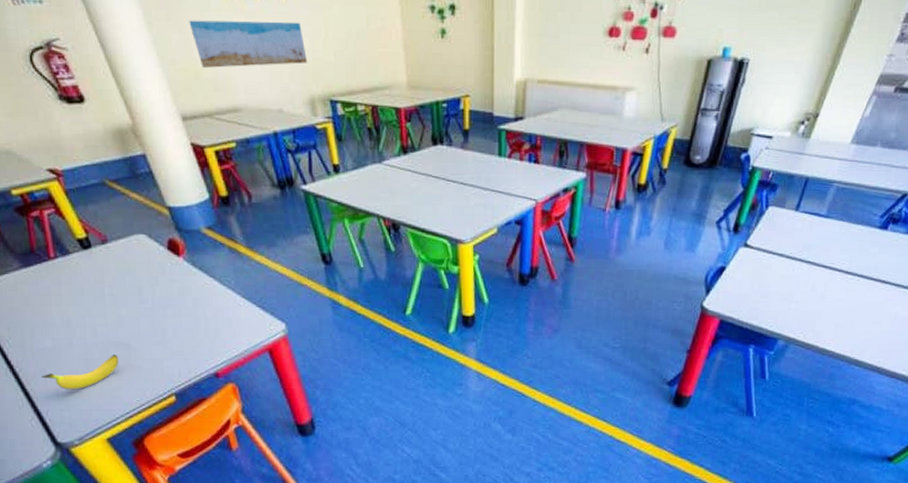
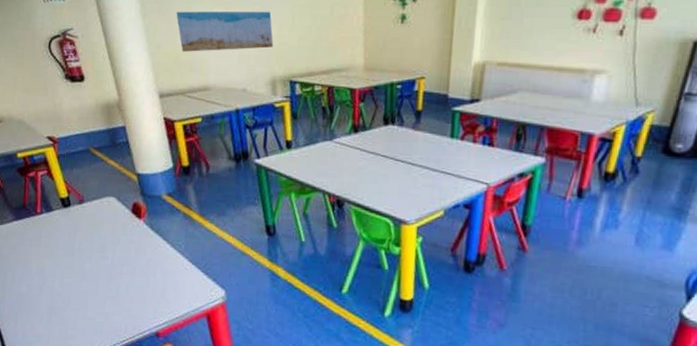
banana: present [41,354,119,390] -> none [13,305,78,335]

